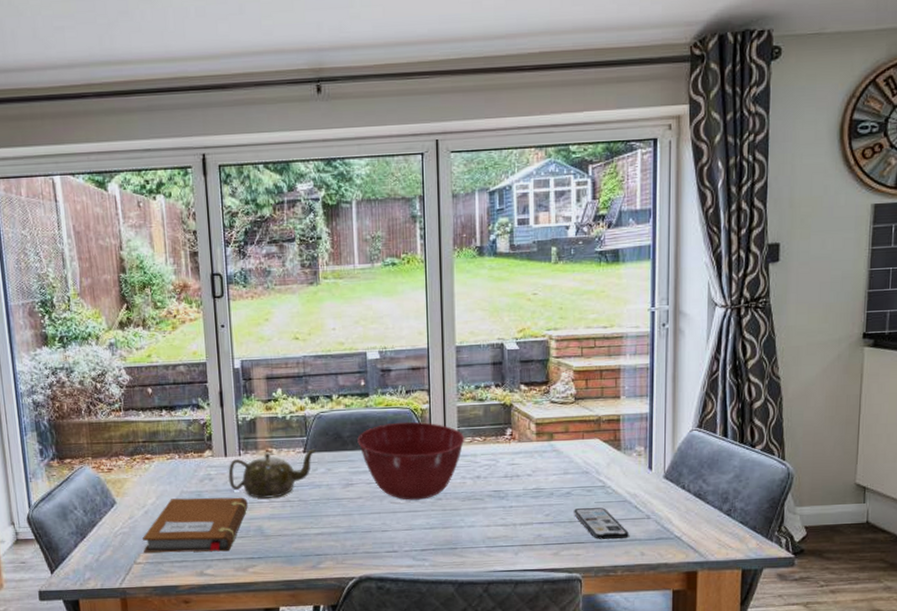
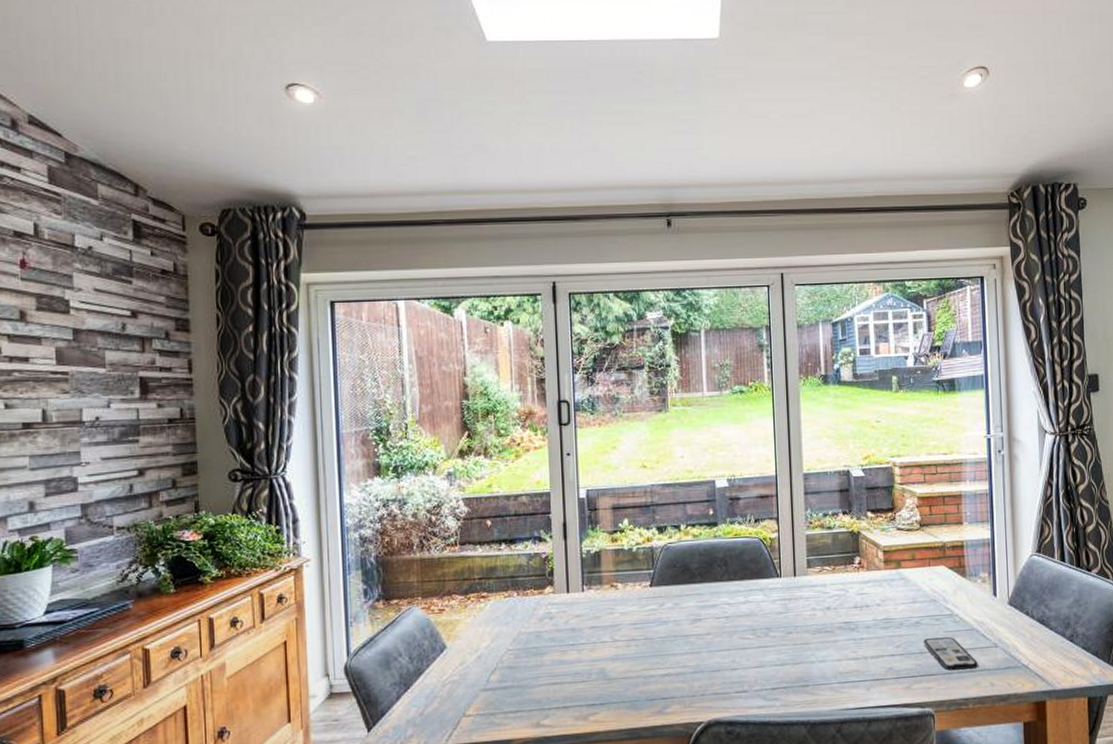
notebook: present [143,497,248,553] -> none [474,637,590,703]
teapot: present [228,448,316,498] -> none [570,582,663,638]
mixing bowl: present [357,421,465,500] -> none [706,551,815,635]

